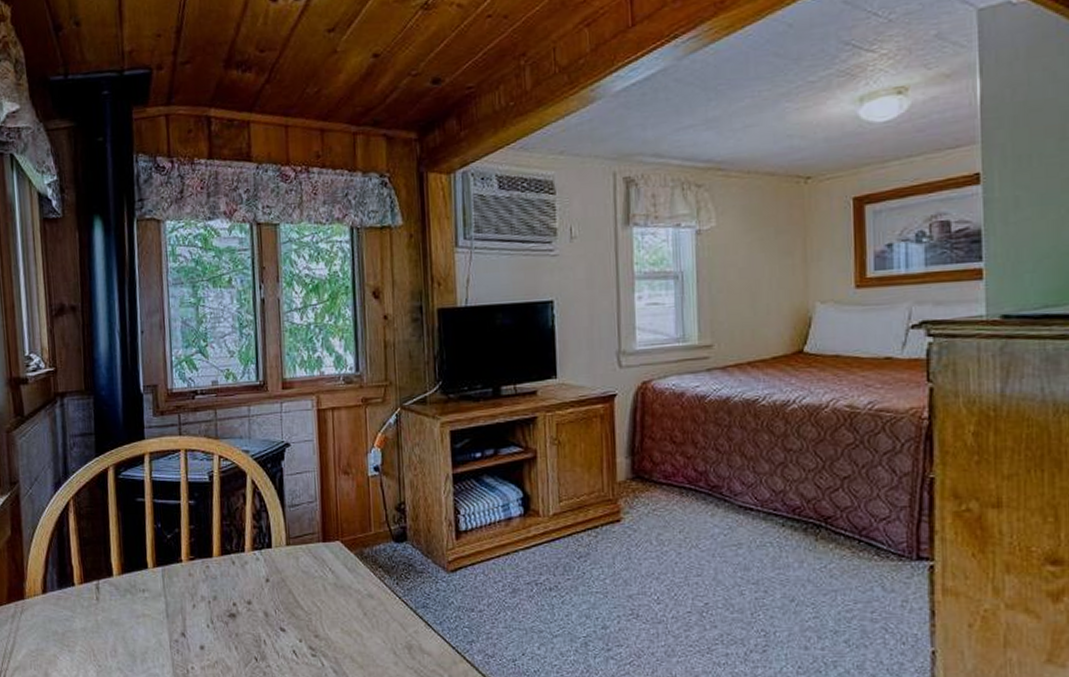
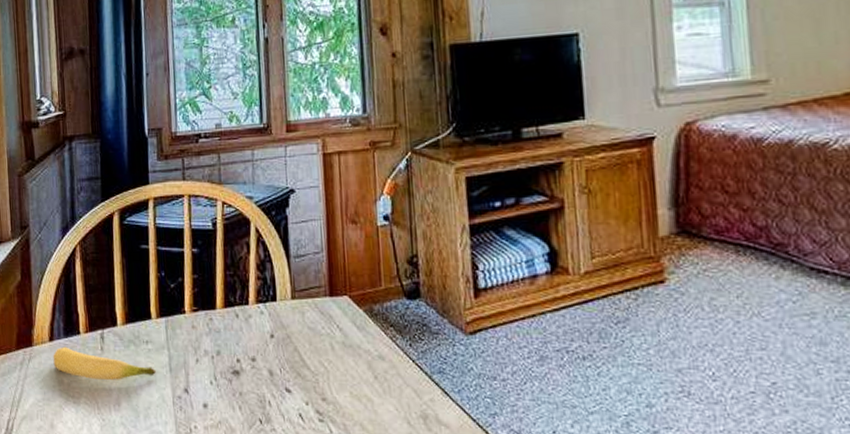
banana: none [46,598,153,628] -> present [53,346,156,380]

